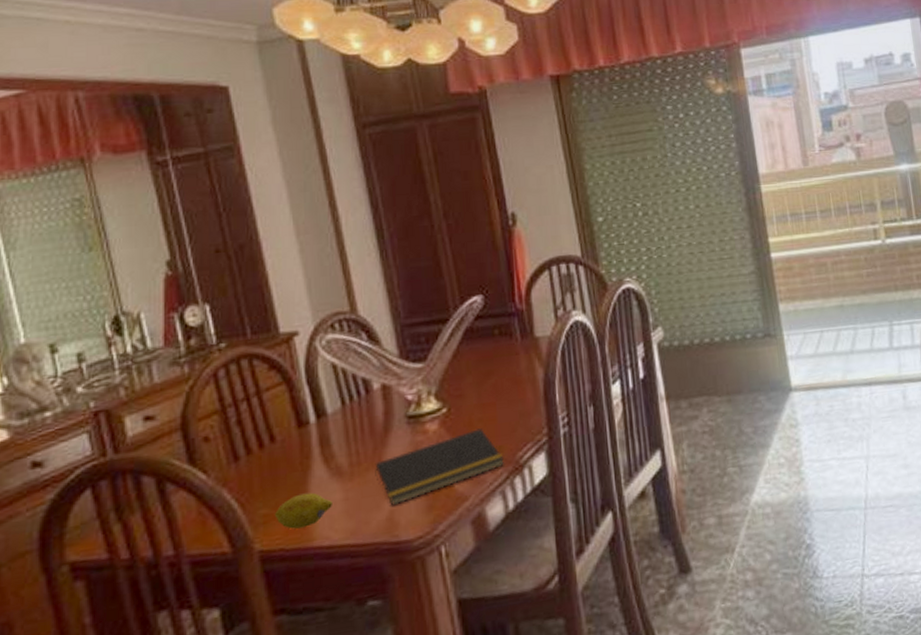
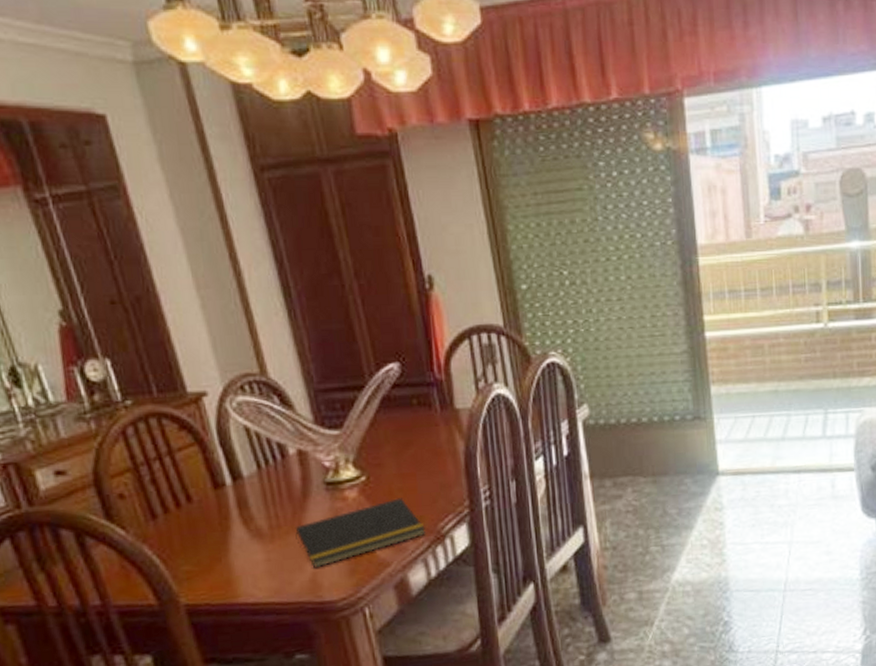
fruit: present [275,492,332,529] -> none [198,552,255,586]

